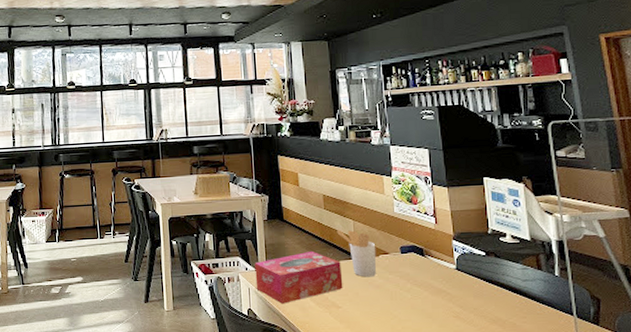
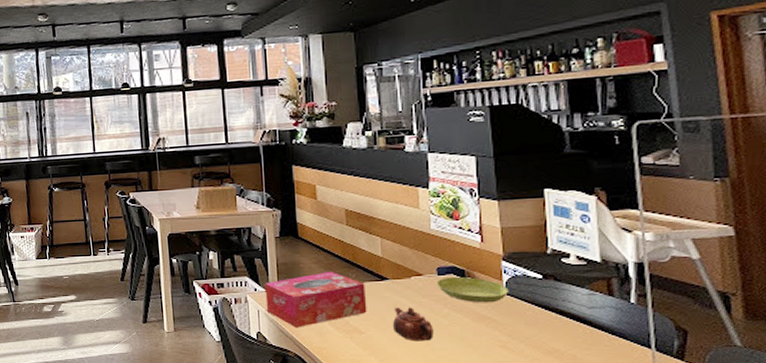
utensil holder: present [337,230,376,277] -> none [361,248,408,301]
teapot: none [364,283,399,314] -> present [392,307,434,341]
saucer: none [400,254,459,278] -> present [436,276,509,303]

